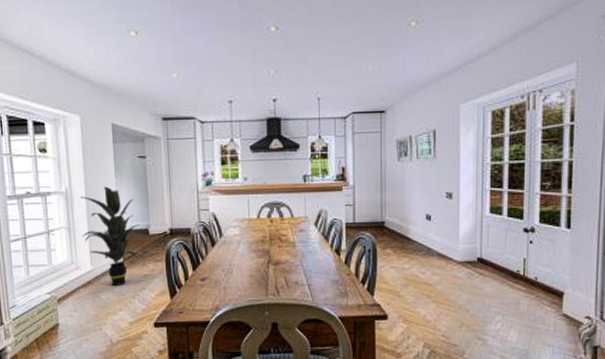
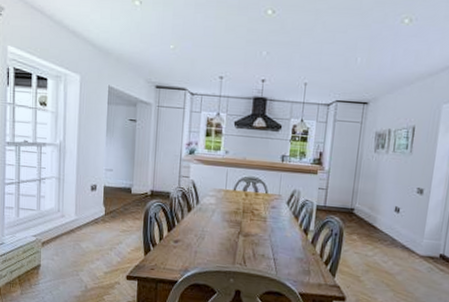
indoor plant: present [80,186,142,286] -> none [70,143,126,237]

